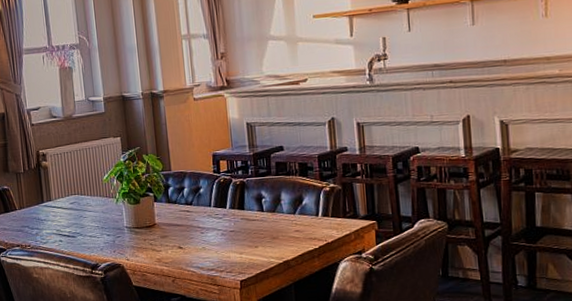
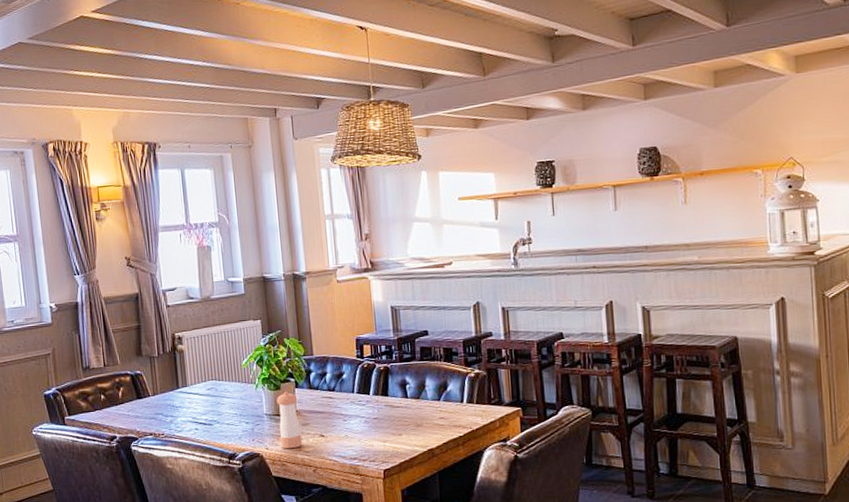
pepper shaker: none [136,205,162,260] -> present [276,391,303,449]

